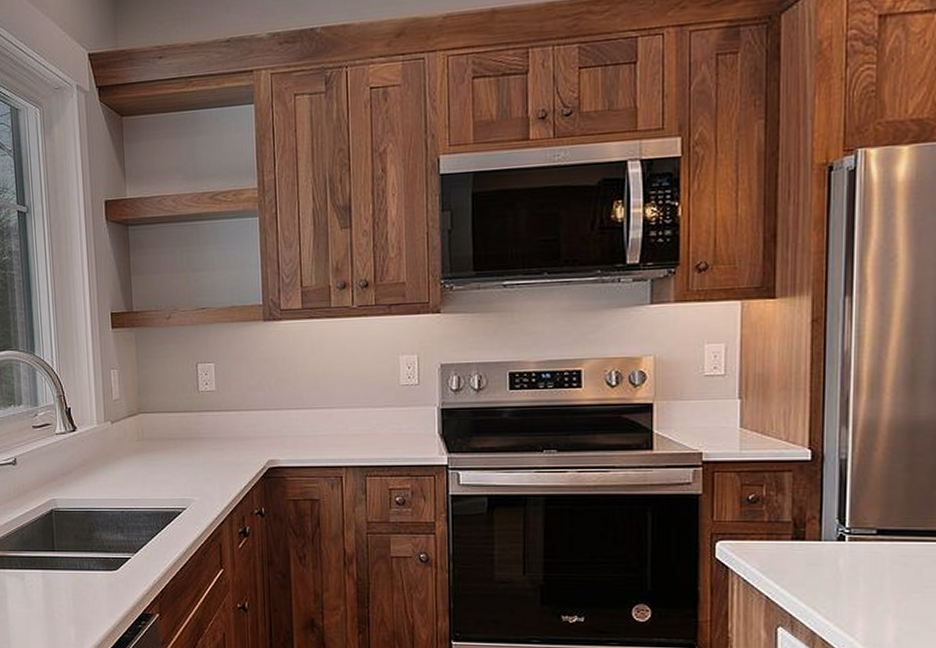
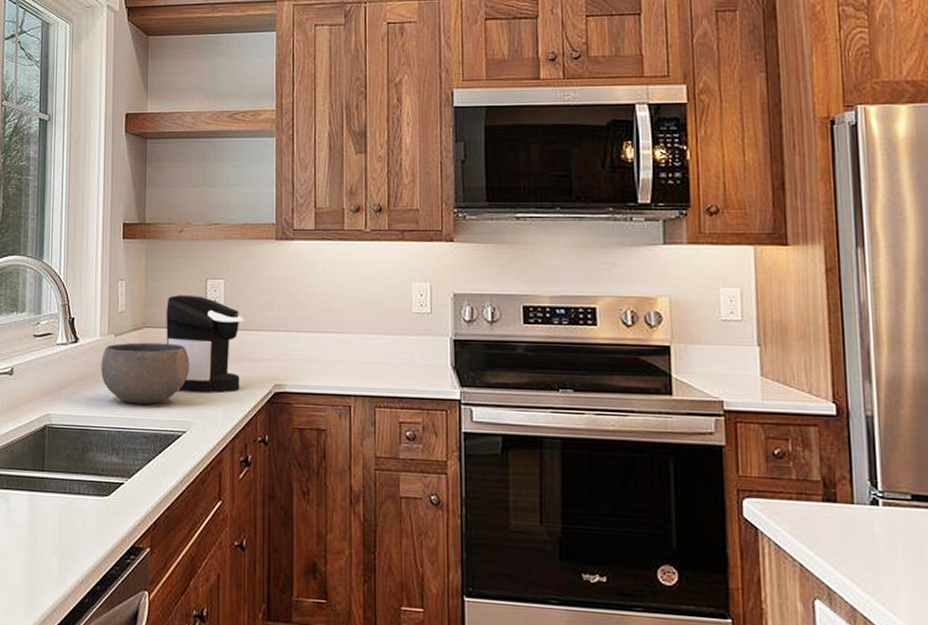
bowl: none [100,427,186,485] -> present [101,342,189,404]
coffee maker: none [159,380,235,472] -> present [166,295,243,393]

